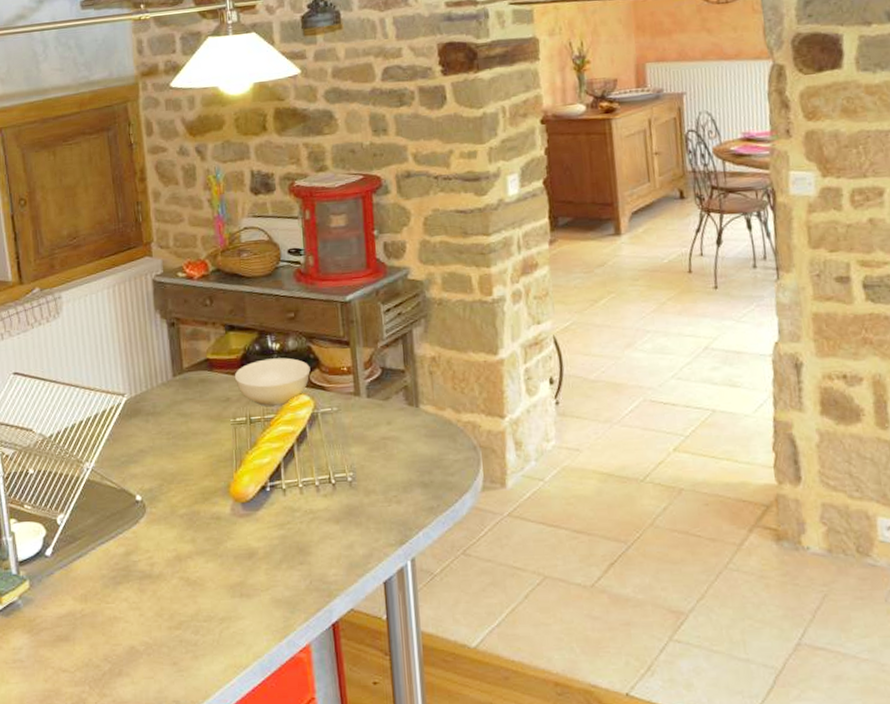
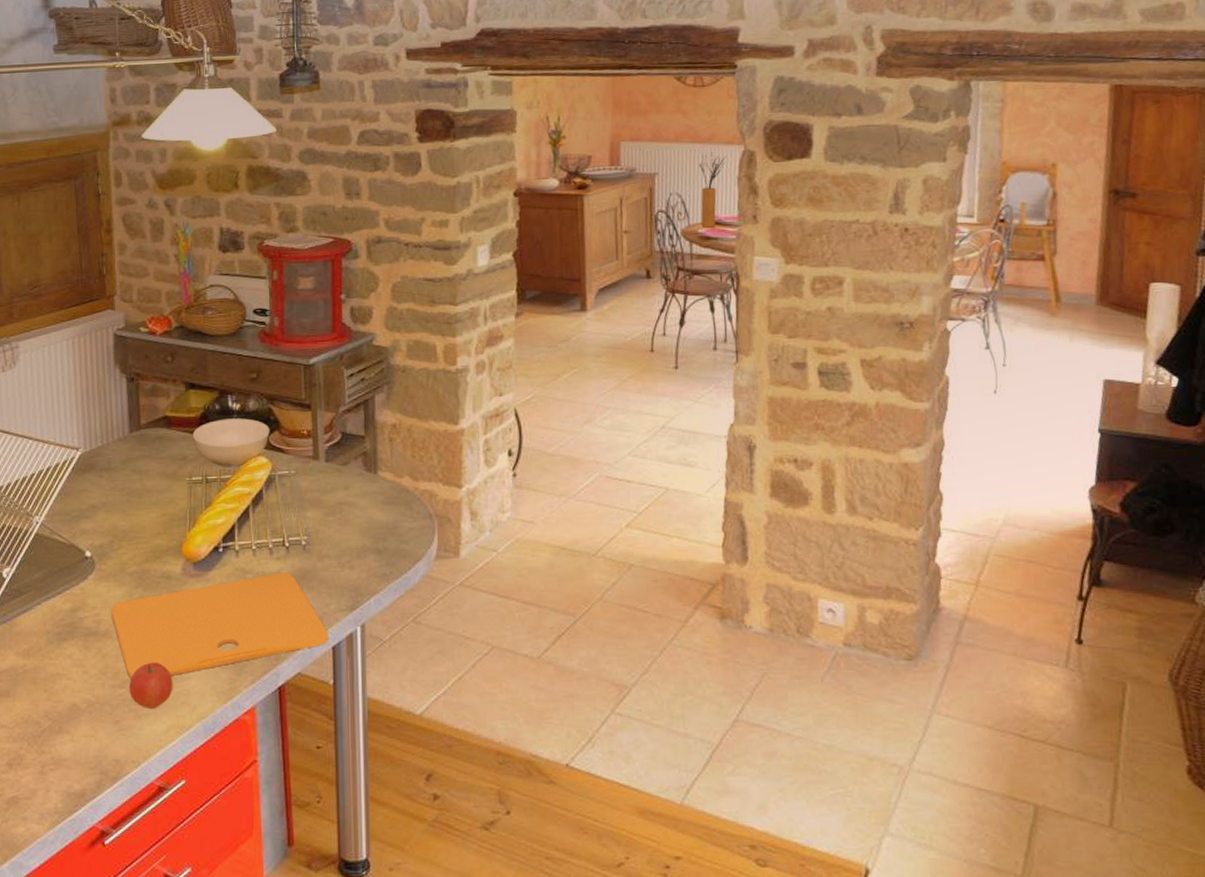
cutting board: none [164,509,380,619] -> present [111,572,329,678]
apple: none [185,602,229,649] -> present [129,662,173,708]
vase: none [727,68,755,145] -> present [698,152,726,228]

